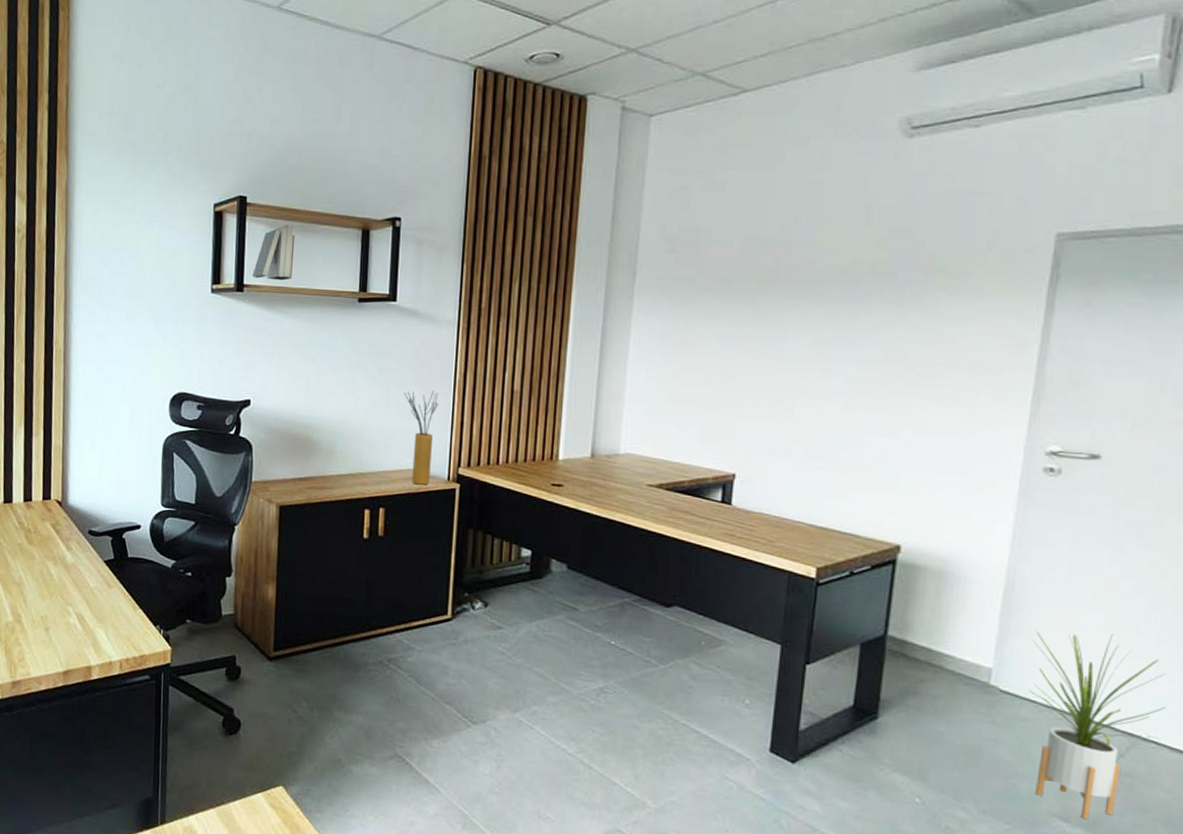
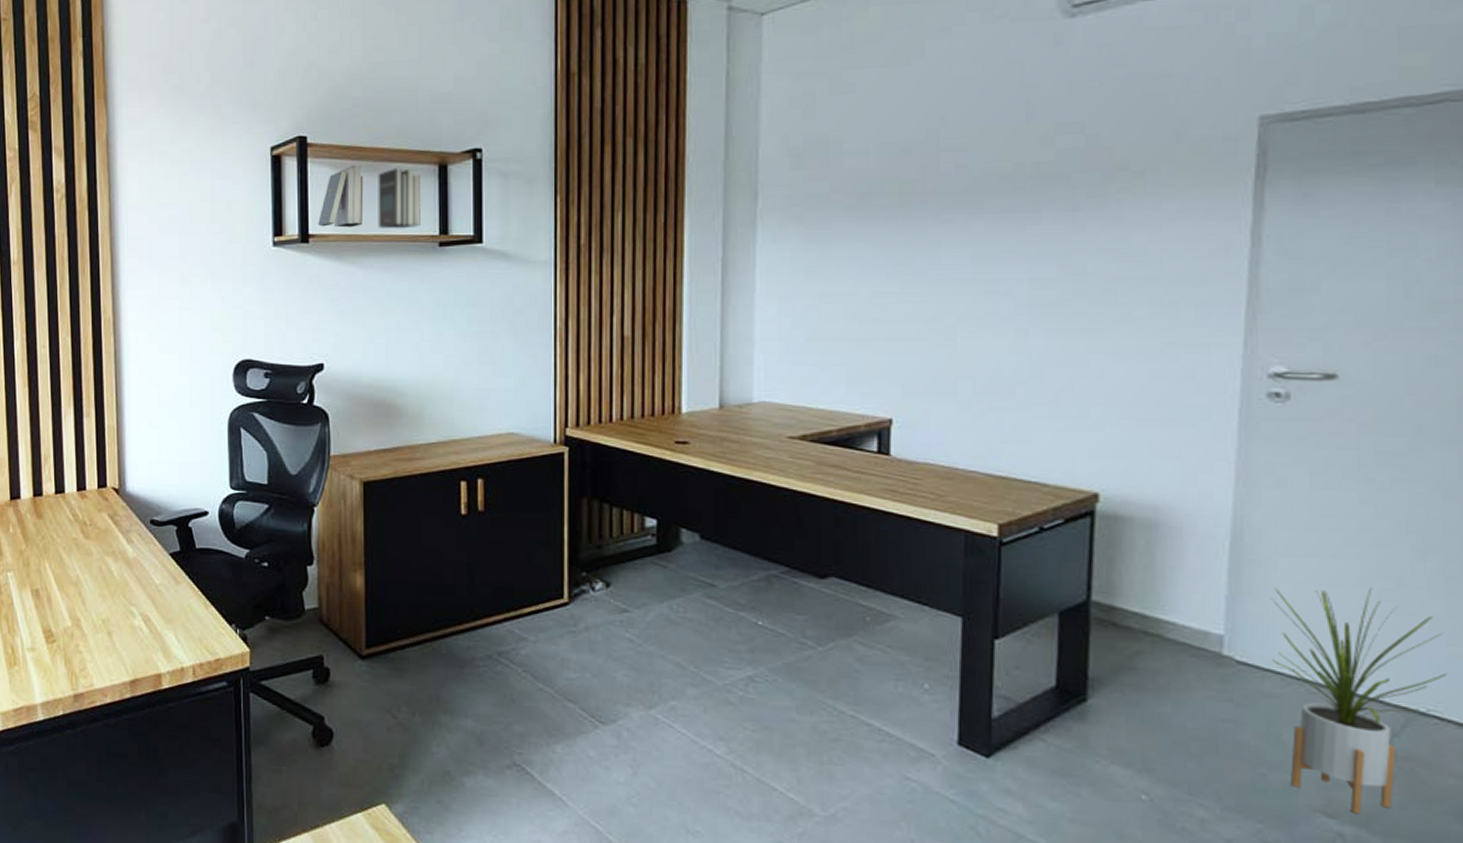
books: none [305,230,346,285] -> present [378,168,422,230]
vase: present [403,391,439,485] -> none [497,342,539,450]

